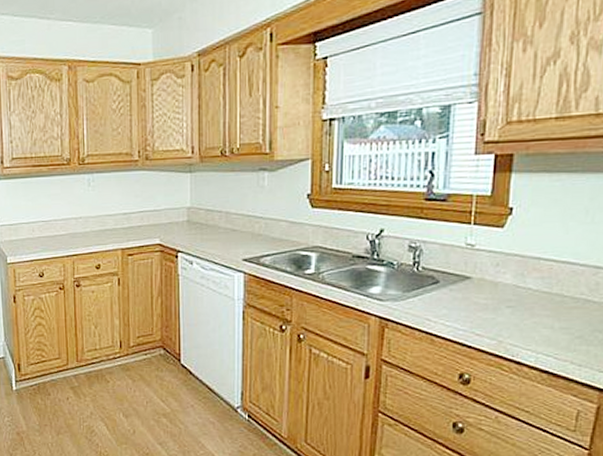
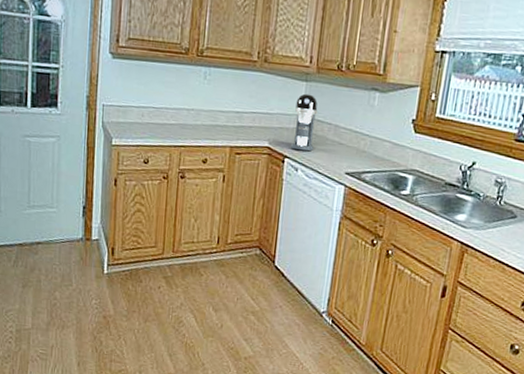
coffee maker: none [183,184,206,243] -> present [291,93,318,151]

